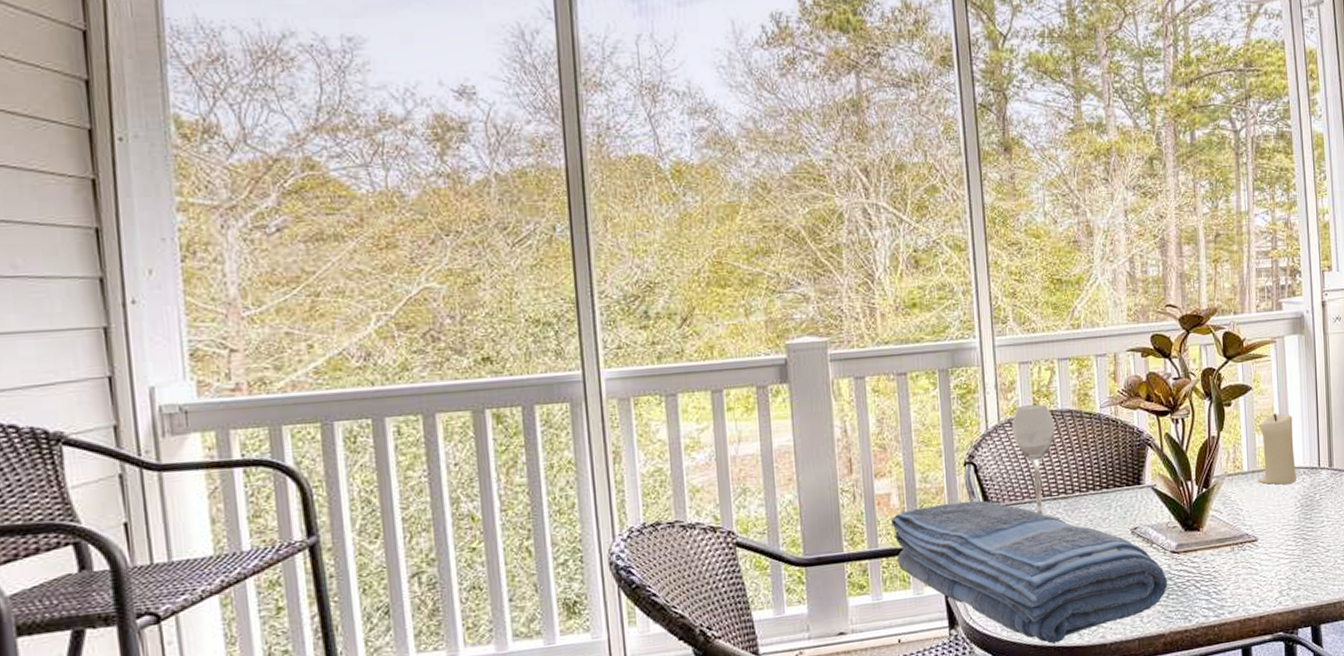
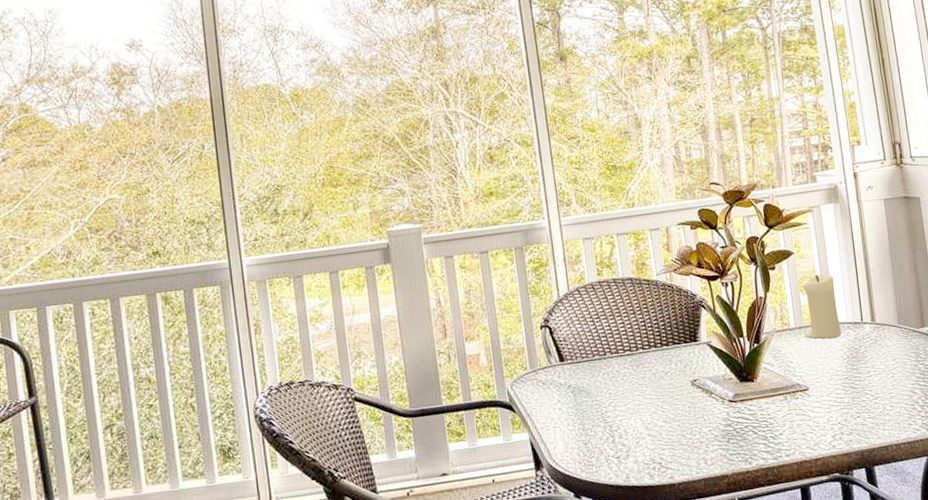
towel: present [891,500,1168,644] -> none [481,358,728,484]
wineglass: present [1012,404,1060,519] -> none [580,273,627,374]

